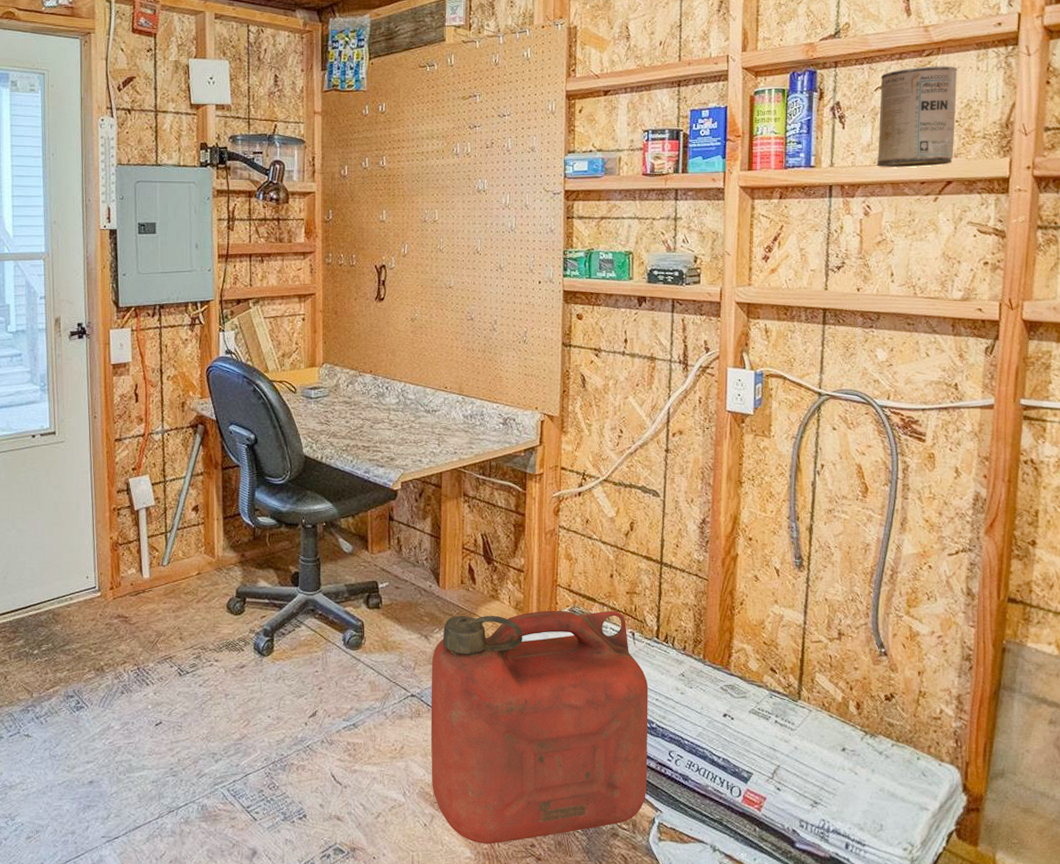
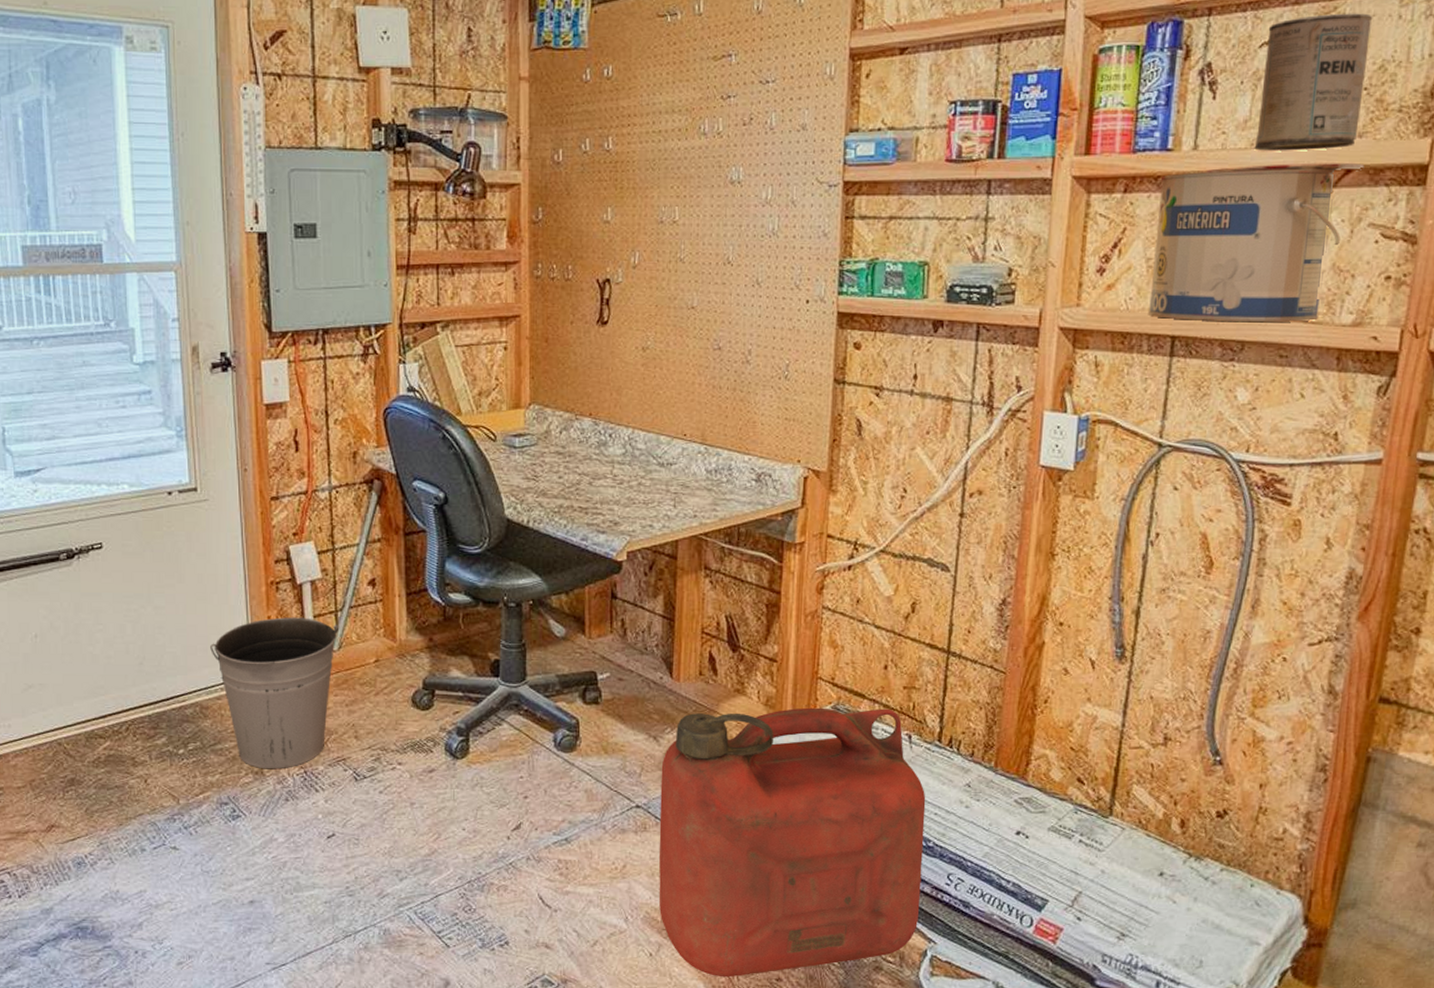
bucket: none [62,538,169,667] -> present [210,617,340,770]
paint can: none [803,176,961,298] -> present [1147,163,1365,323]

